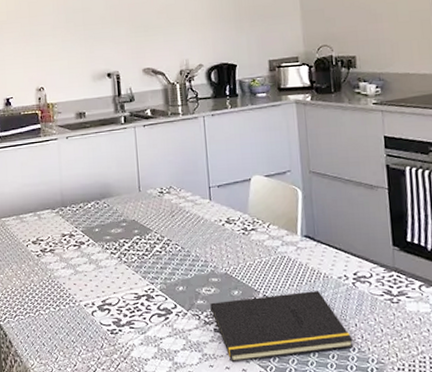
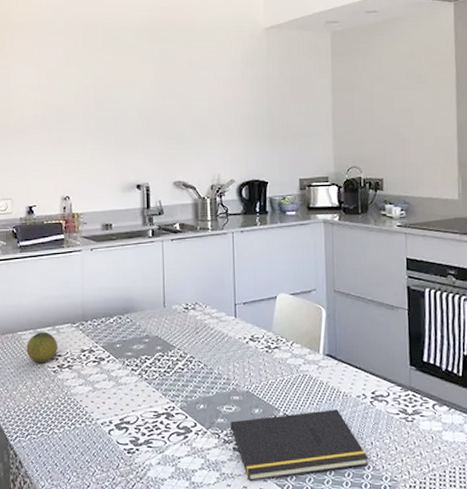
fruit: none [10,217,40,247] -> present [26,331,57,363]

